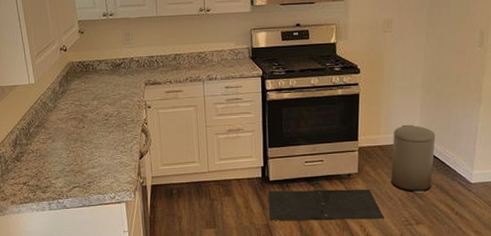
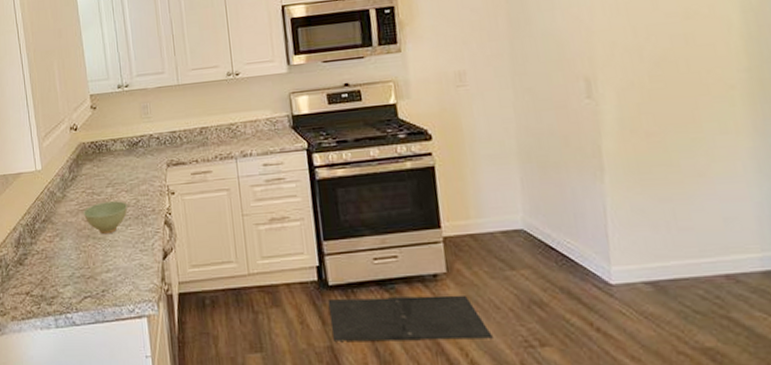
bowl: none [71,112,111,139] -> present [82,201,128,235]
pedal bin: present [391,124,436,194] -> none [487,204,555,302]

